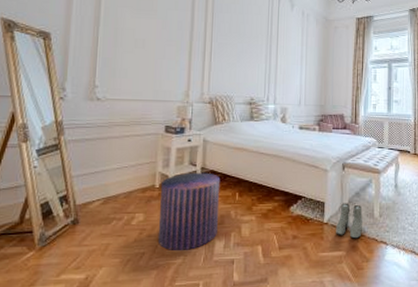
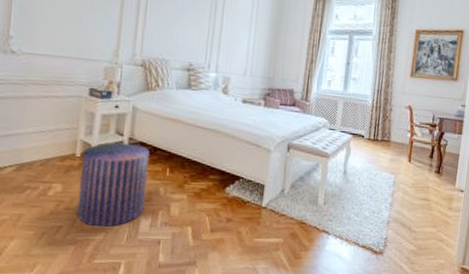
boots: present [336,203,364,239] -> none [274,187,306,226]

